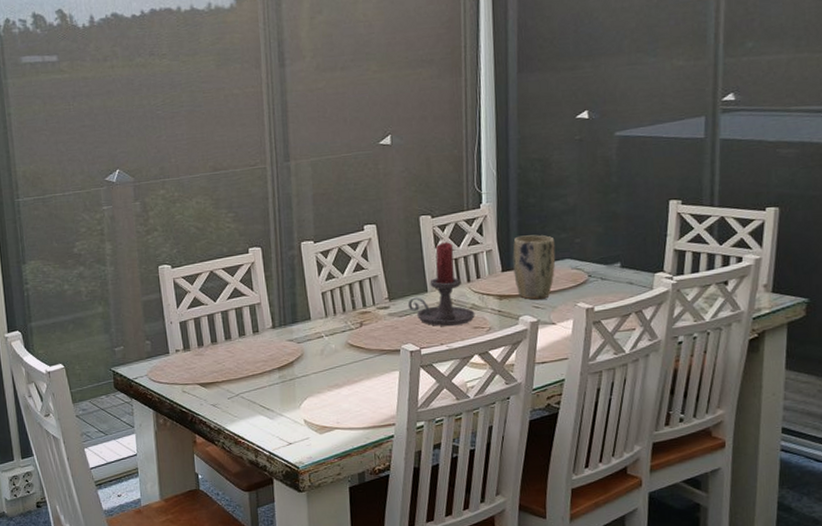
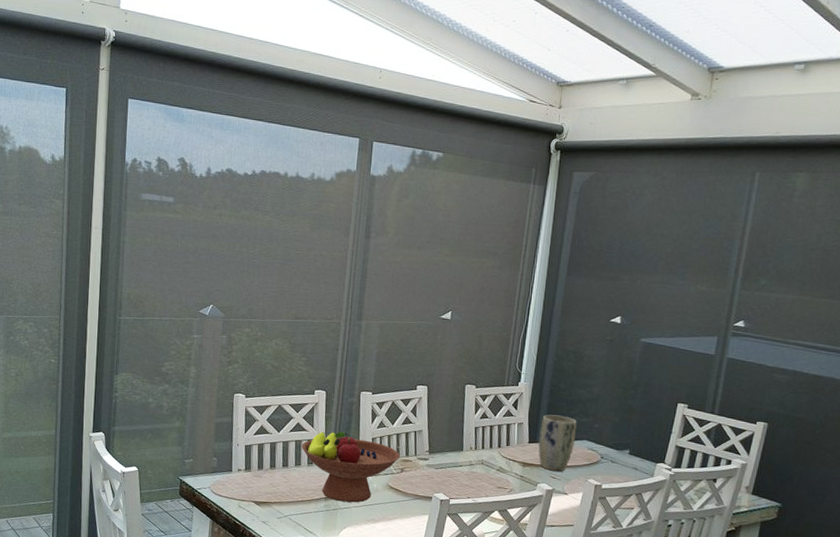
fruit bowl: none [243,290,356,370] -> present [302,431,400,503]
candle holder: present [407,242,475,326] -> none [444,410,501,484]

